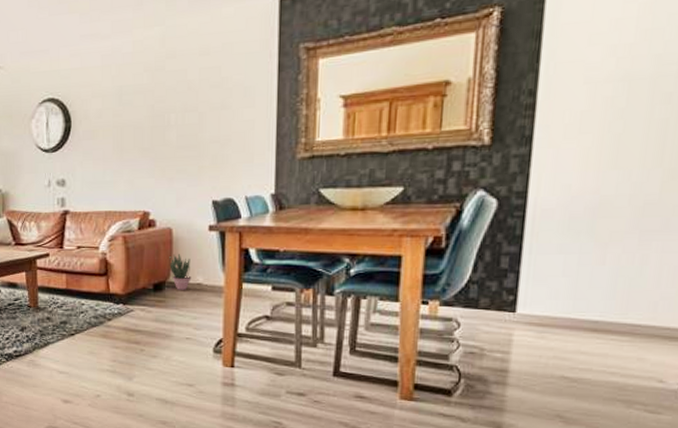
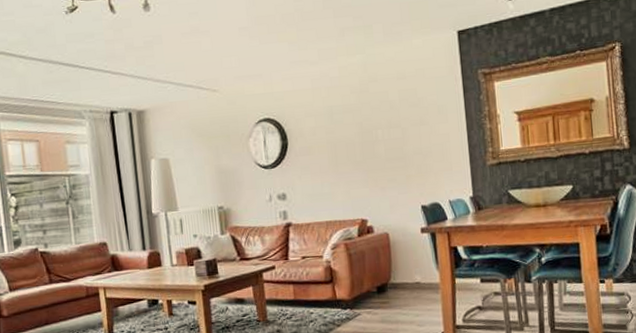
potted plant: present [169,254,192,291] -> none [389,256,411,291]

